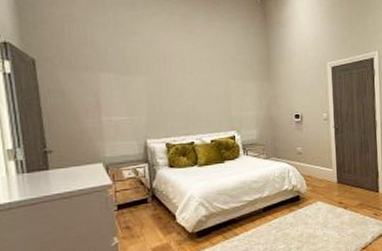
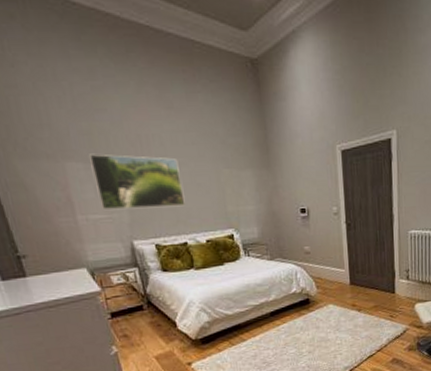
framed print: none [121,67,196,112] -> present [89,154,185,209]

